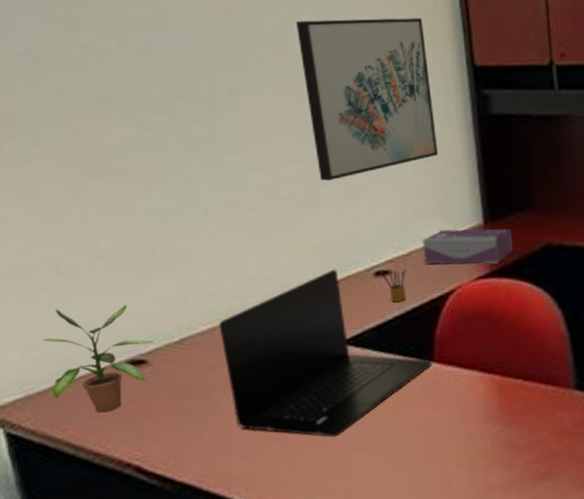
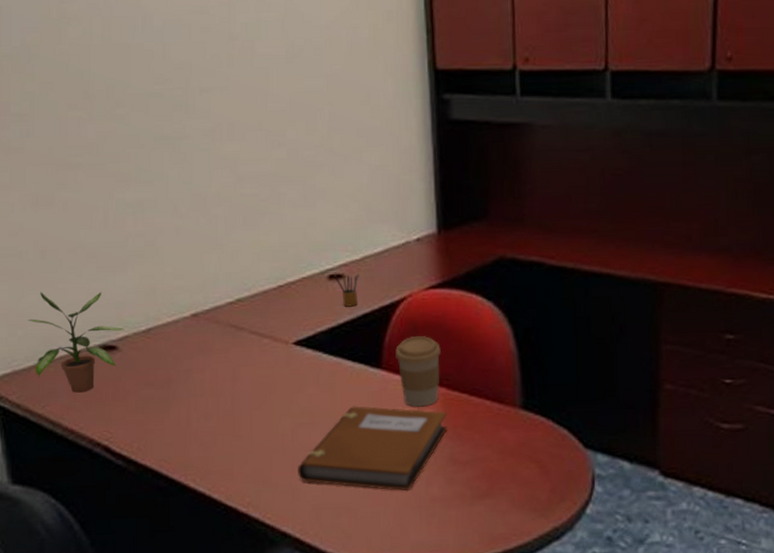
laptop: present [219,269,433,437] -> none [182,270,380,436]
wall art: present [296,18,439,182] -> none [265,18,396,182]
notebook: none [351,398,504,483] -> present [298,406,448,491]
tissue box: present [422,228,513,265] -> none [376,236,465,274]
coffee cup: none [447,326,493,397] -> present [395,336,441,407]

